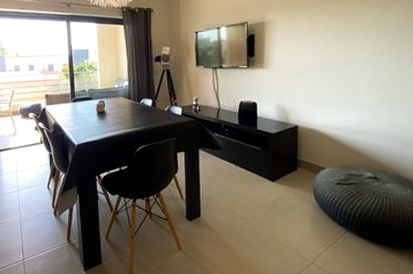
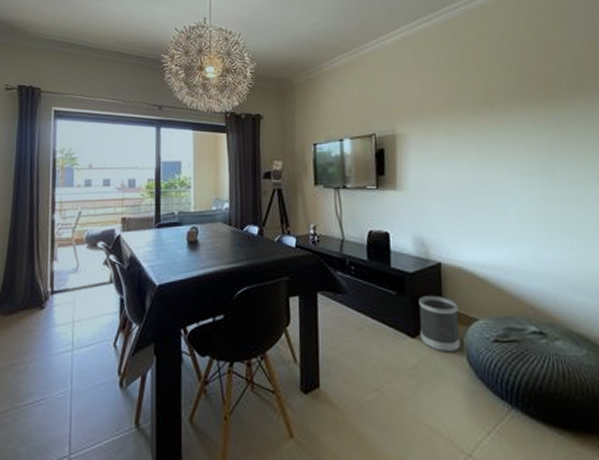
wastebasket: none [278,150,311,192] -> present [418,295,461,353]

